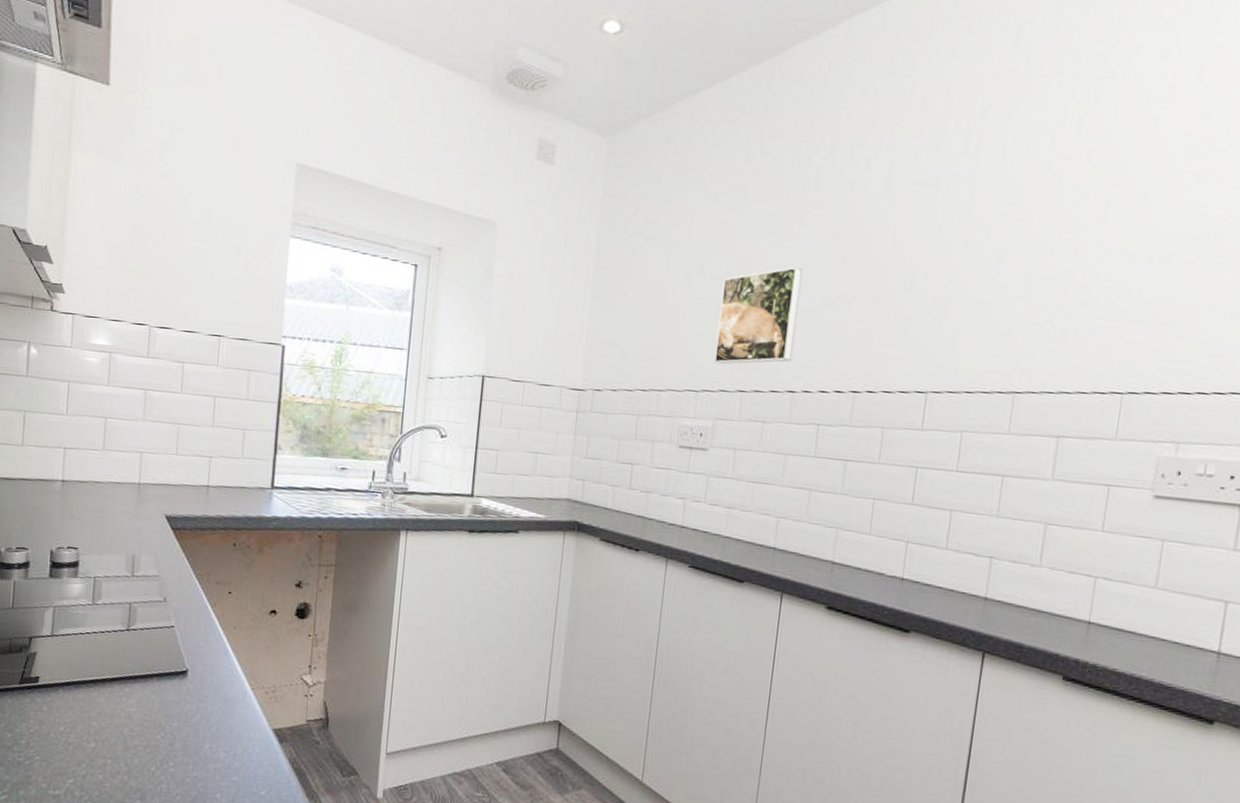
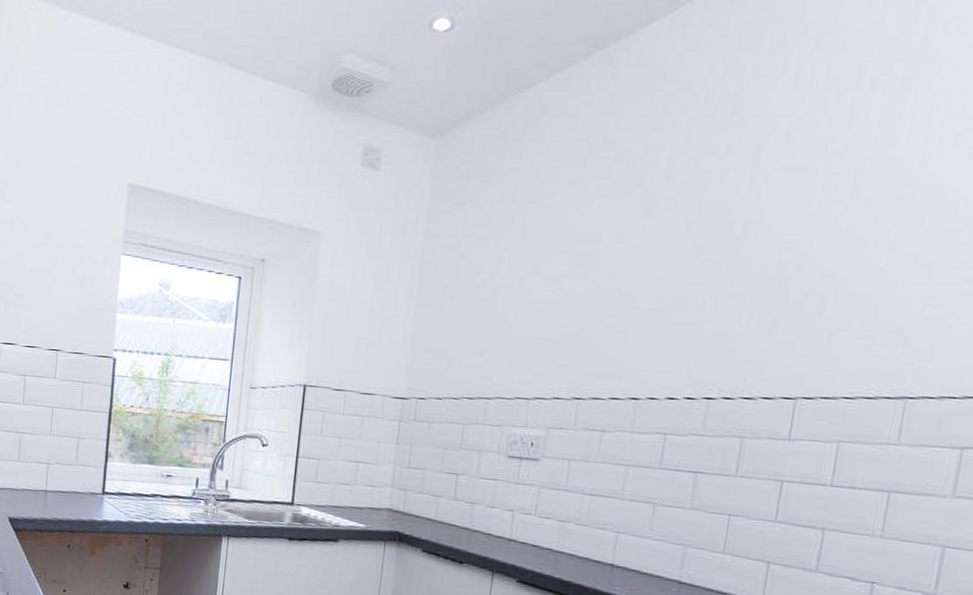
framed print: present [713,266,803,365] -> none [547,265,650,371]

